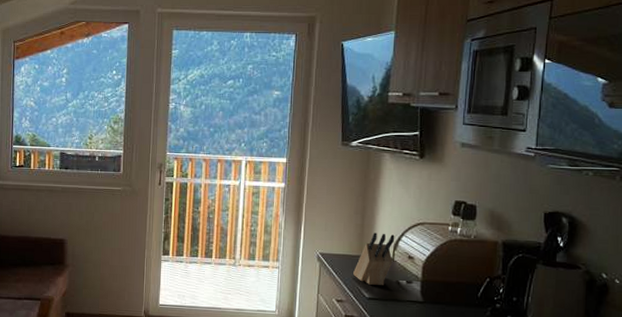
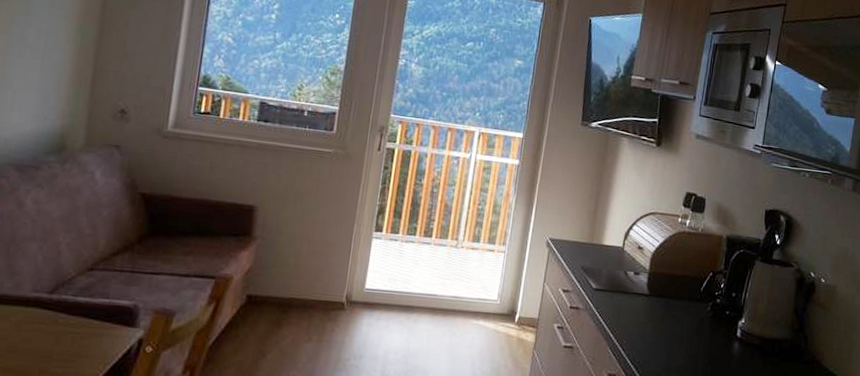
knife block: present [353,232,395,285] -> none [582,220,627,276]

